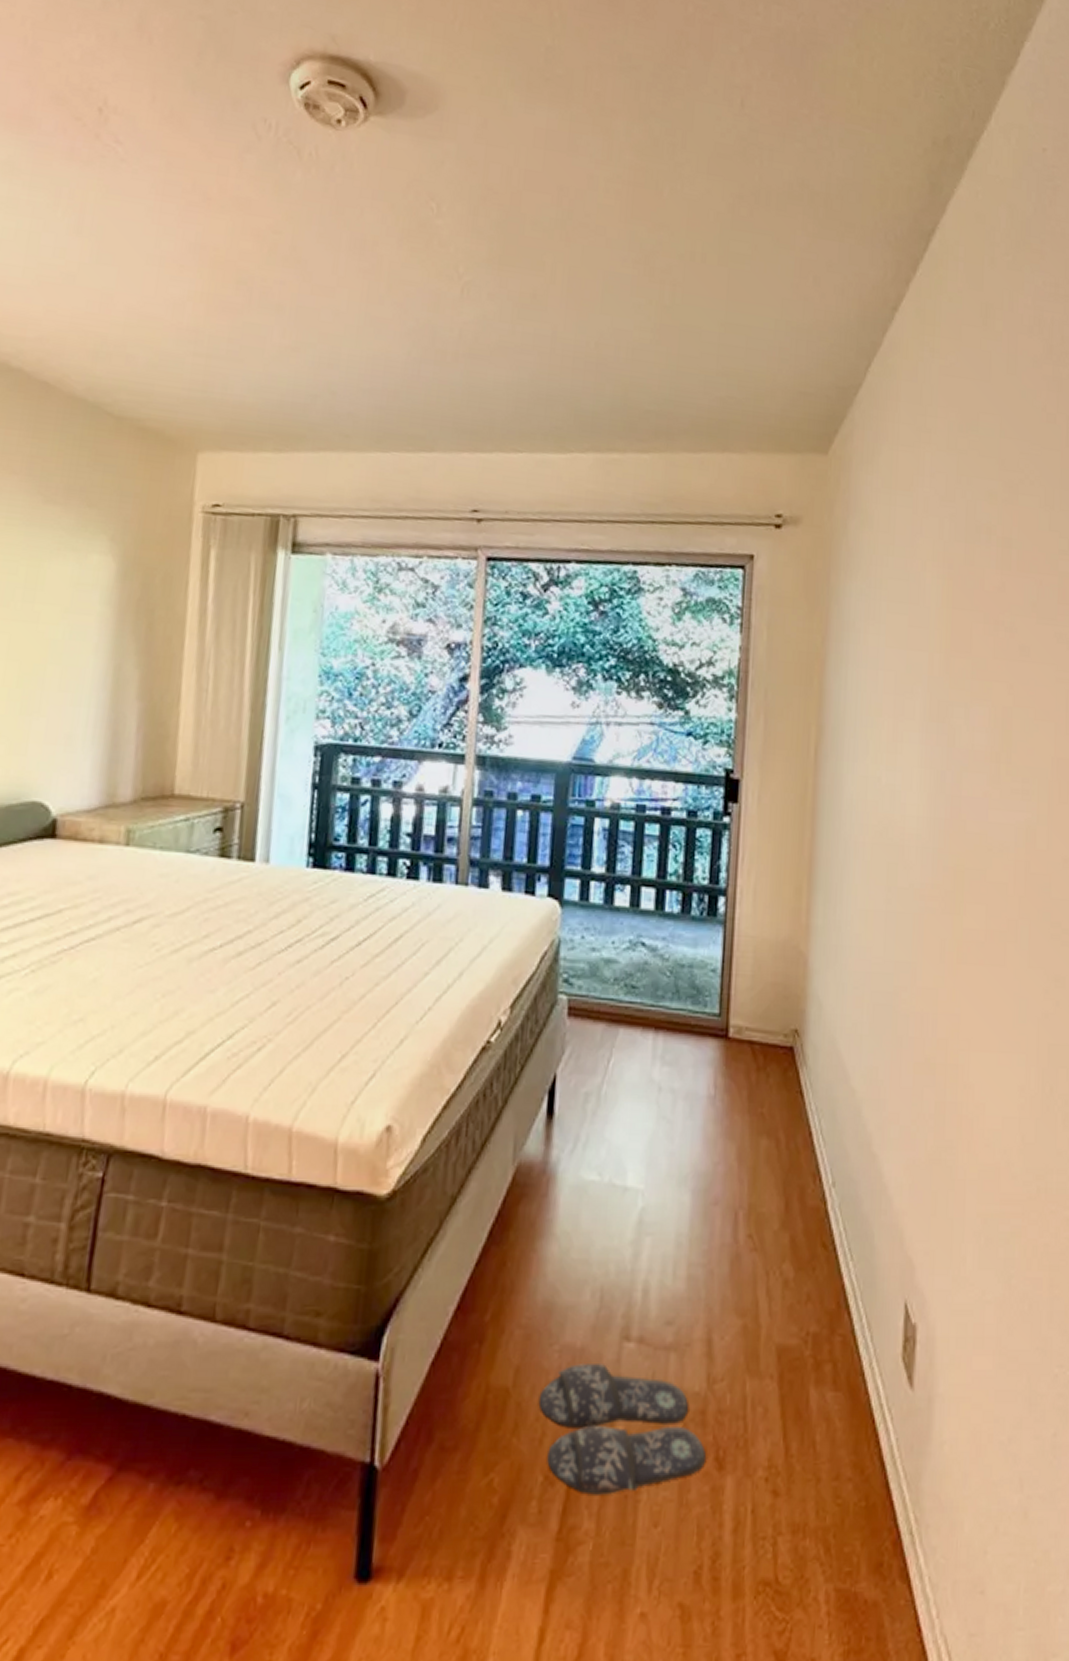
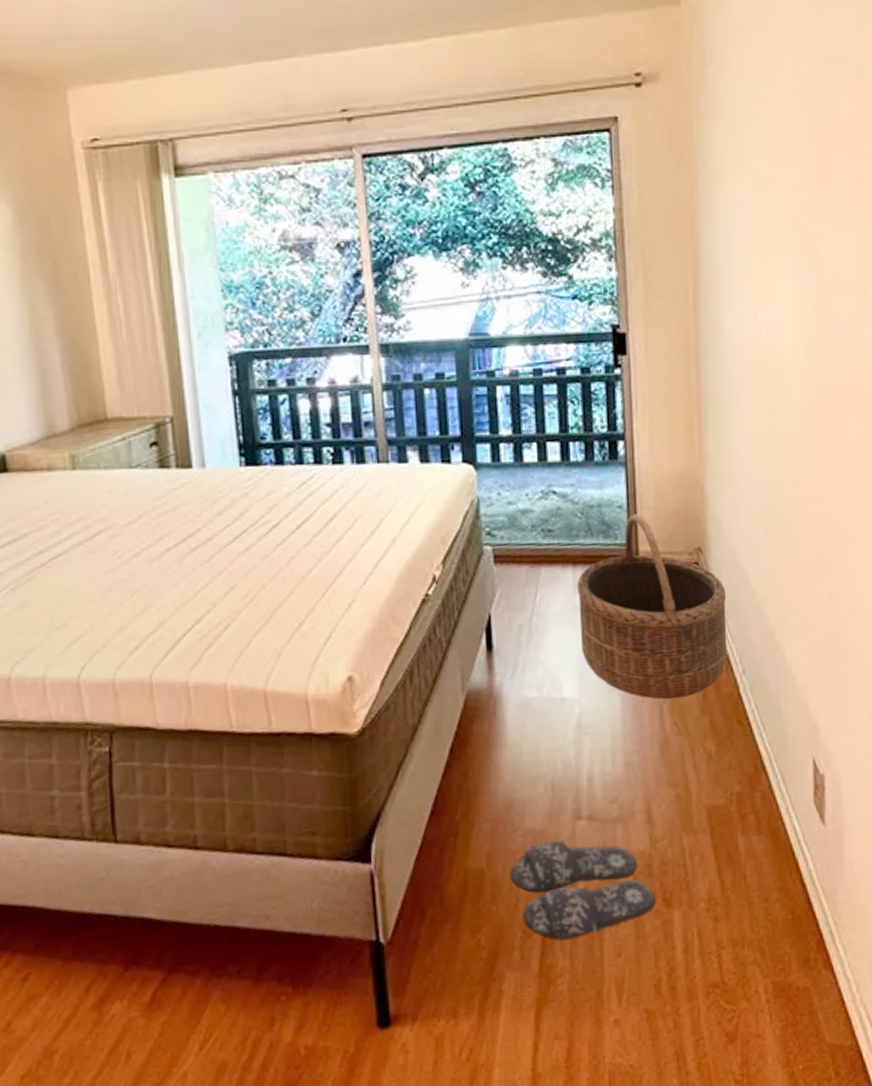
basket: none [653,981,821,1206] -> present [576,514,727,700]

